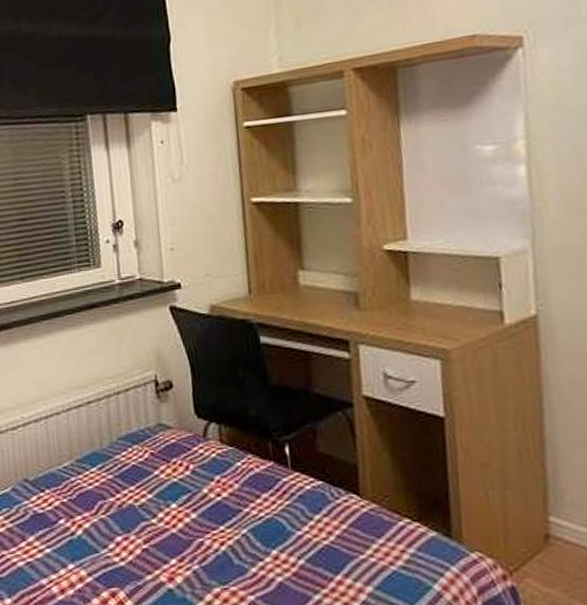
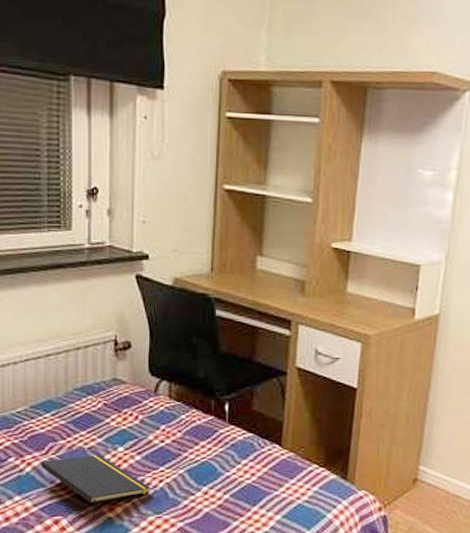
notepad: none [92,513,212,588] -> present [41,454,151,517]

